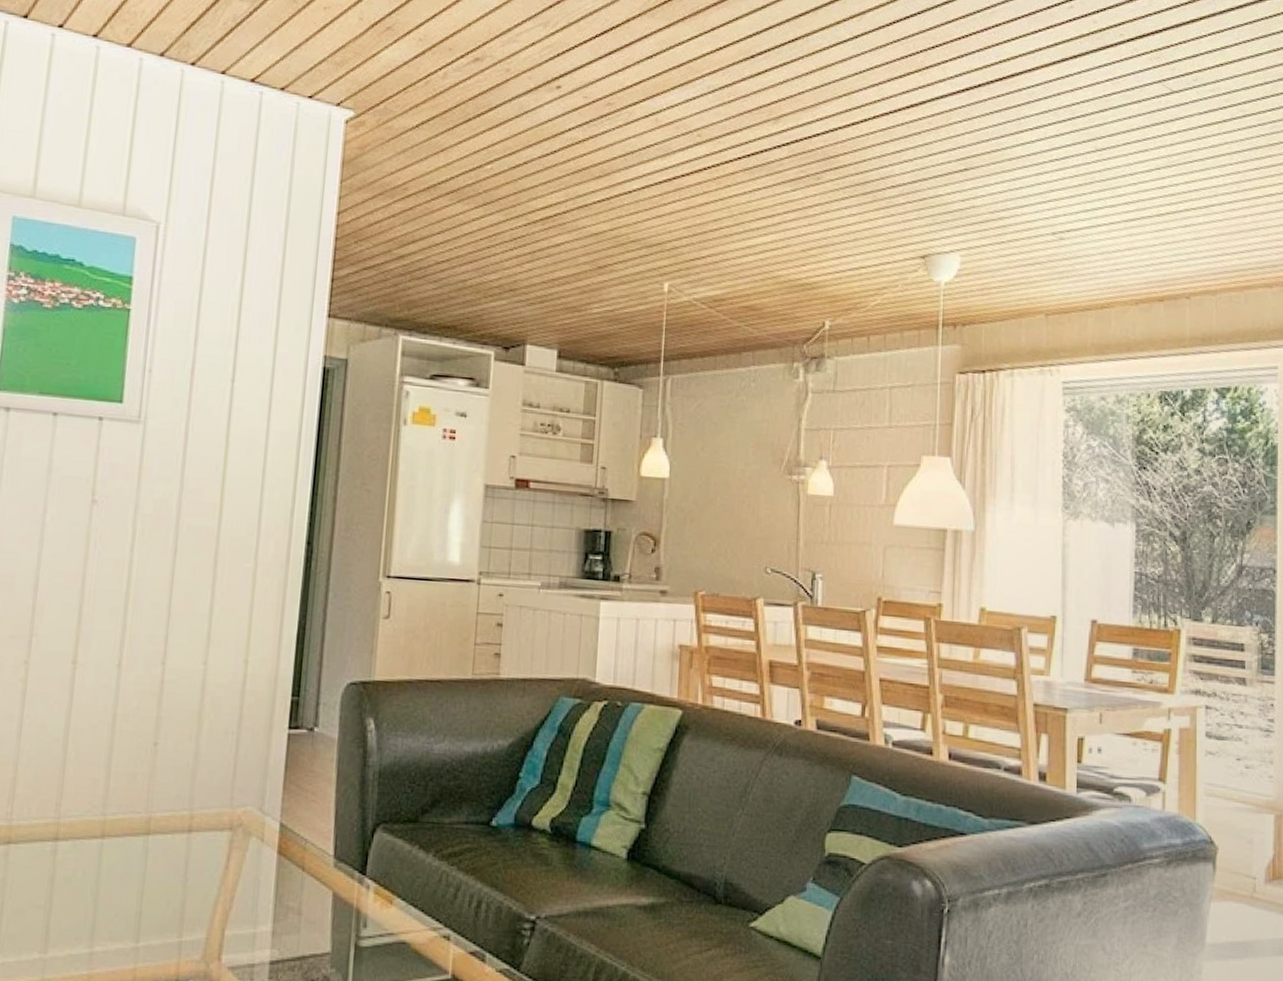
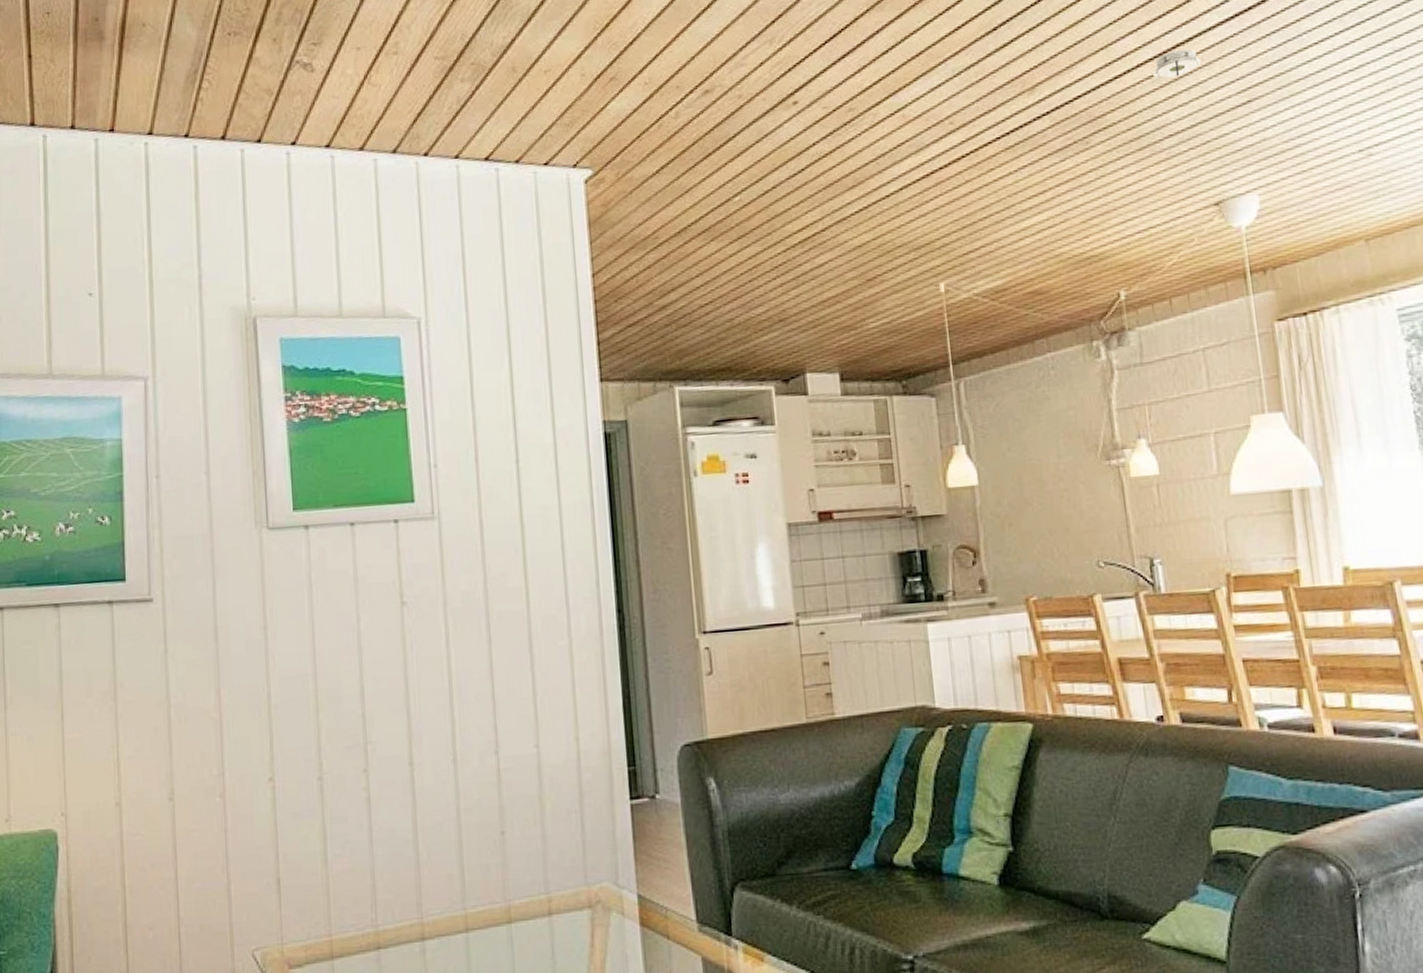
smoke detector: none [884,109,931,136] -> present [1152,48,1202,83]

